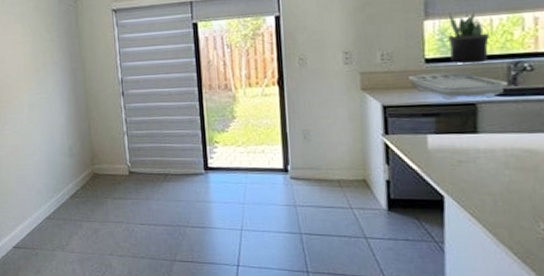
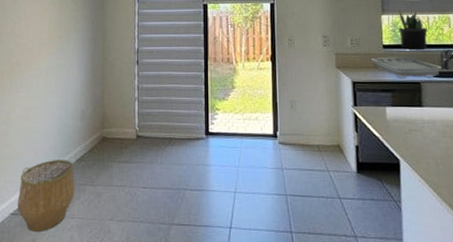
basket: none [17,196,73,264] -> present [17,160,76,232]

